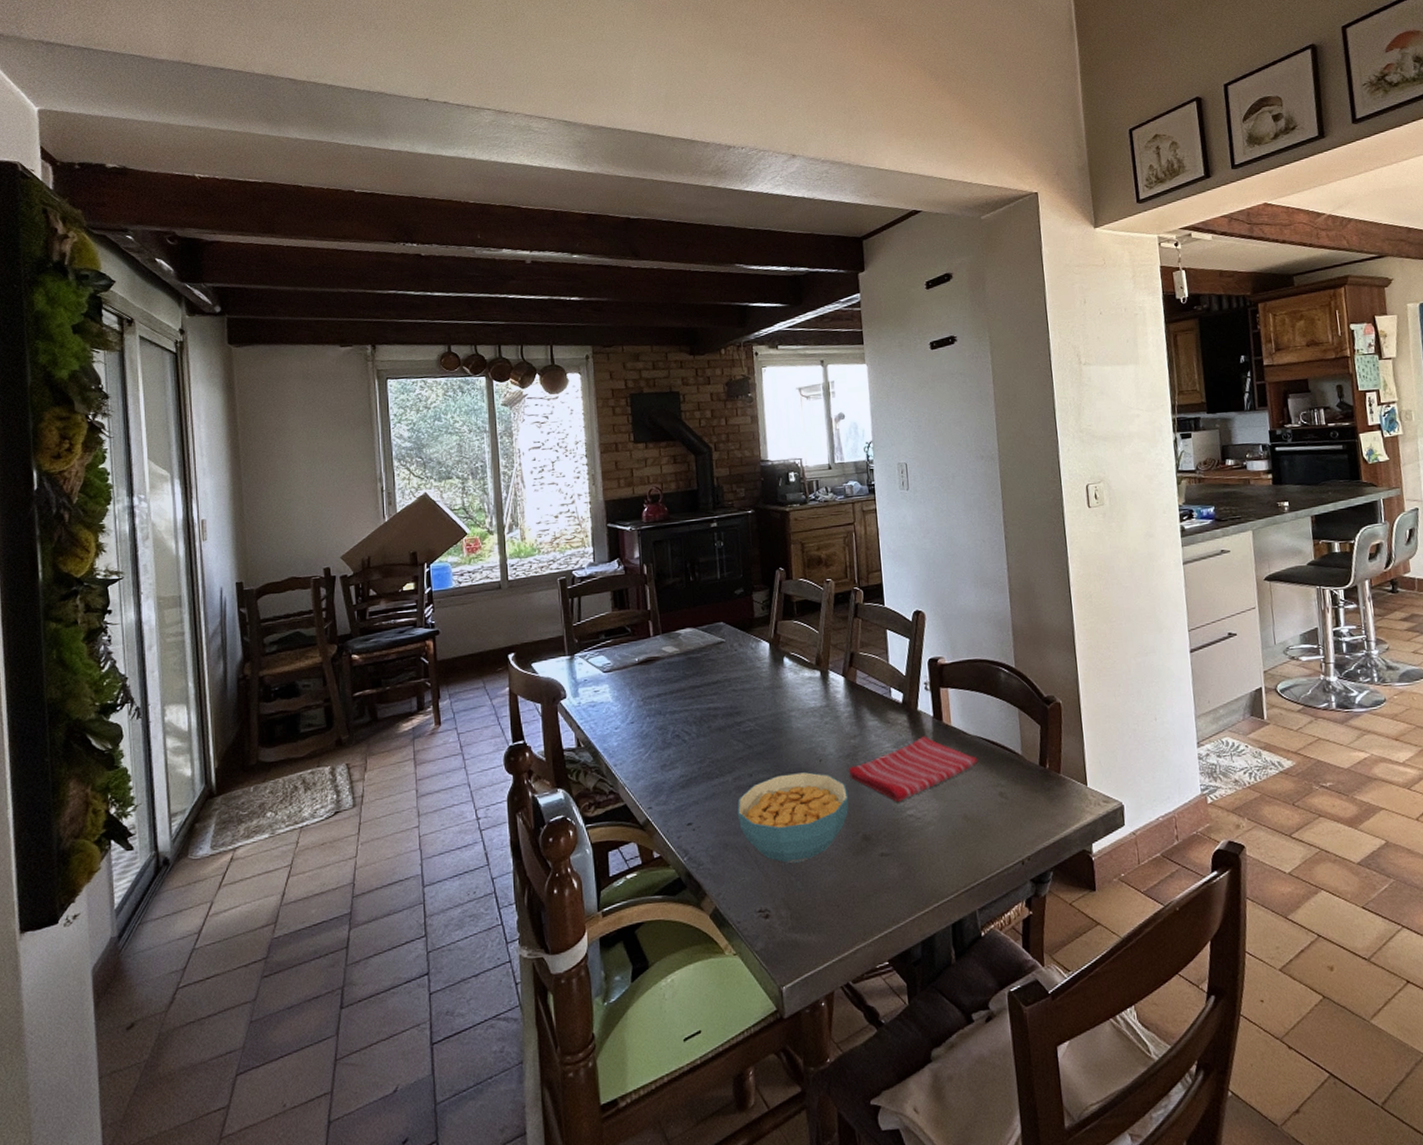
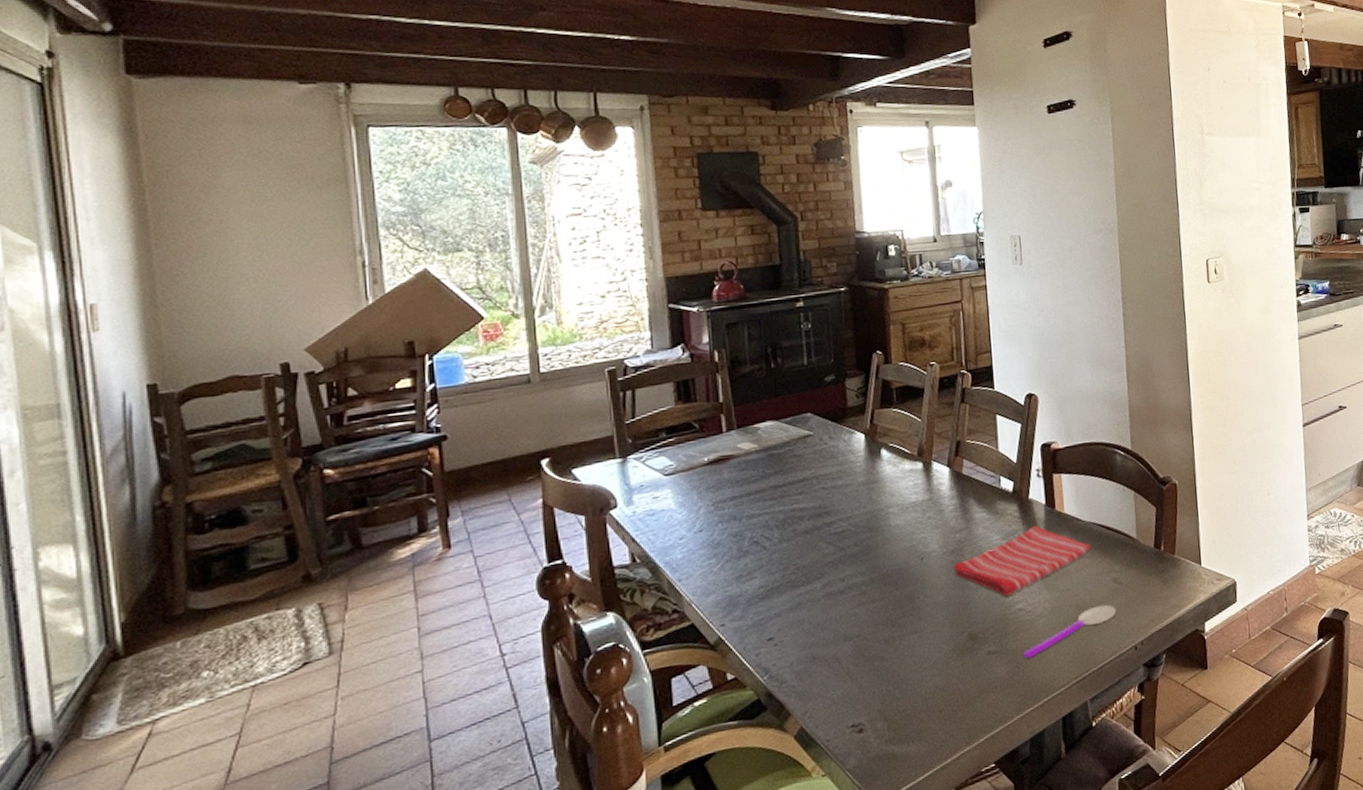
cereal bowl: present [737,772,849,864] -> none [826,572,953,672]
spoon: none [914,817,1003,863] -> present [1024,604,1116,659]

